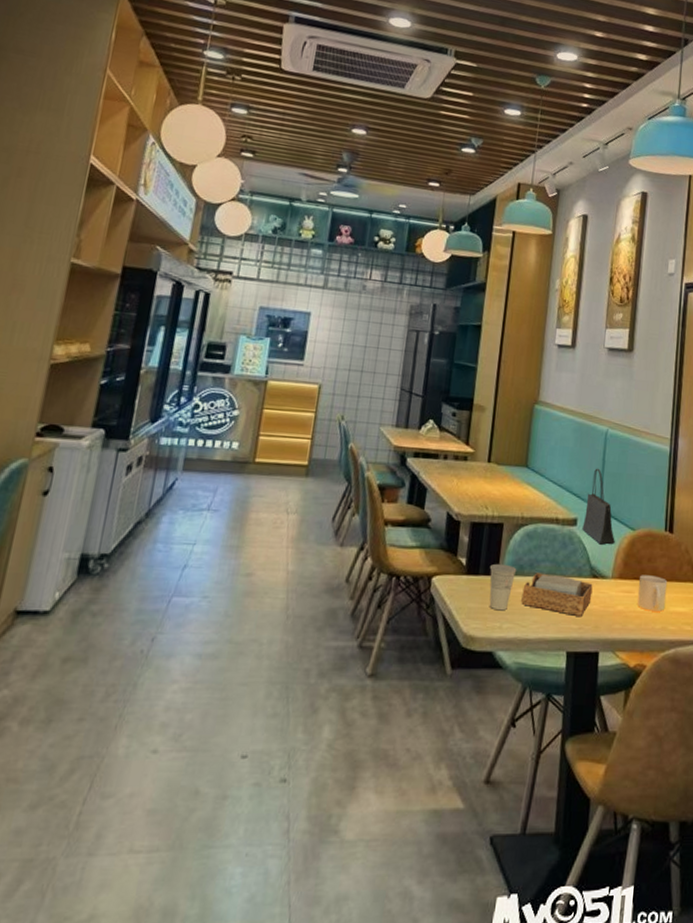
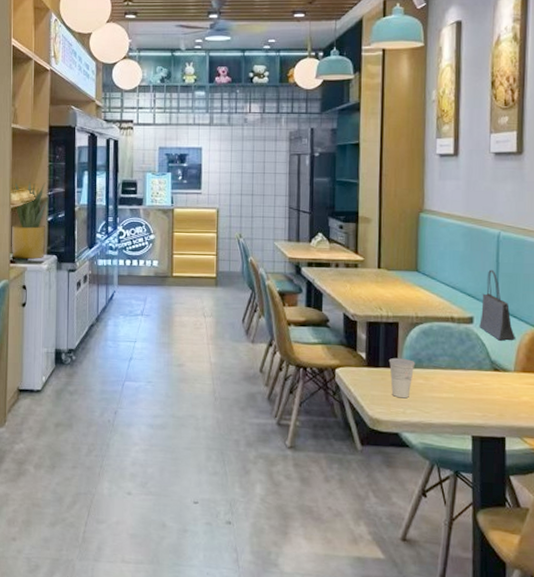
planter: none [41,332,106,433] -> present [11,182,47,259]
napkin holder: present [521,573,593,617] -> none [422,366,495,406]

